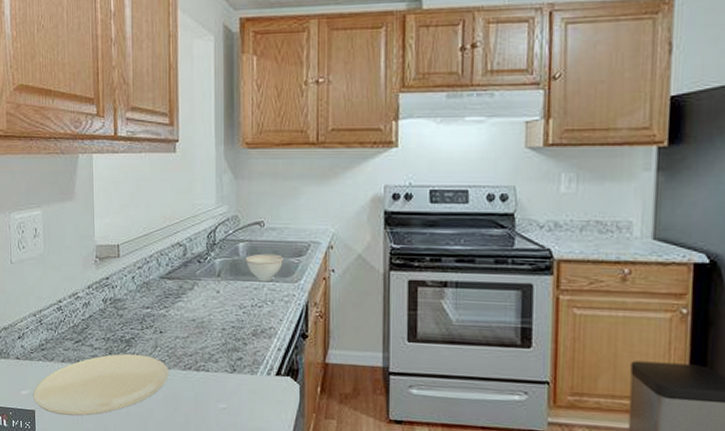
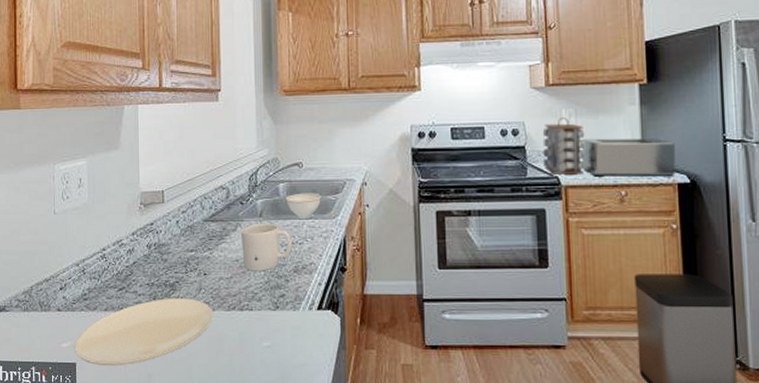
mug: none [197,283,251,333] -> present [240,223,292,271]
spice rack: none [534,181,586,249] -> present [542,116,585,176]
toaster: none [581,207,696,256] -> present [582,138,676,178]

